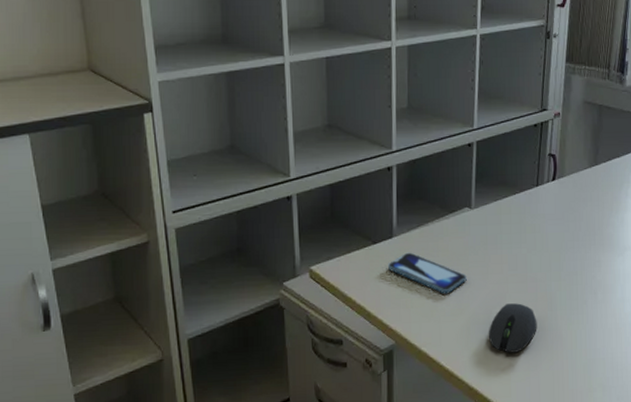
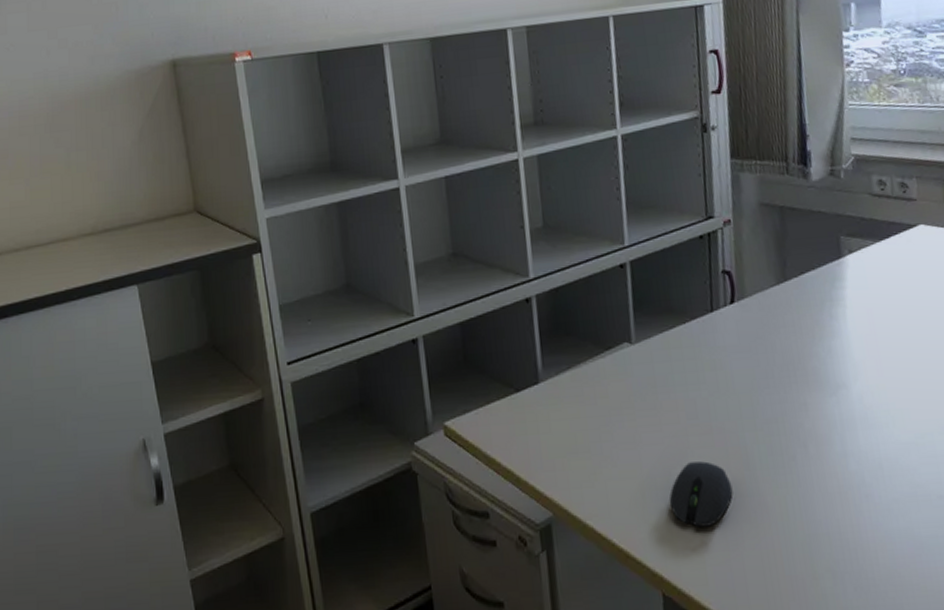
smartphone: present [387,252,467,294] -> none [535,400,635,452]

